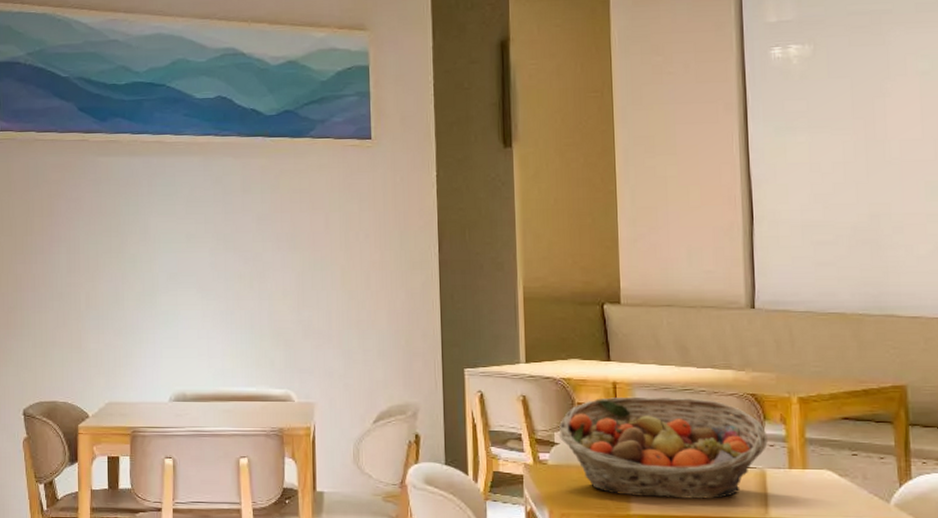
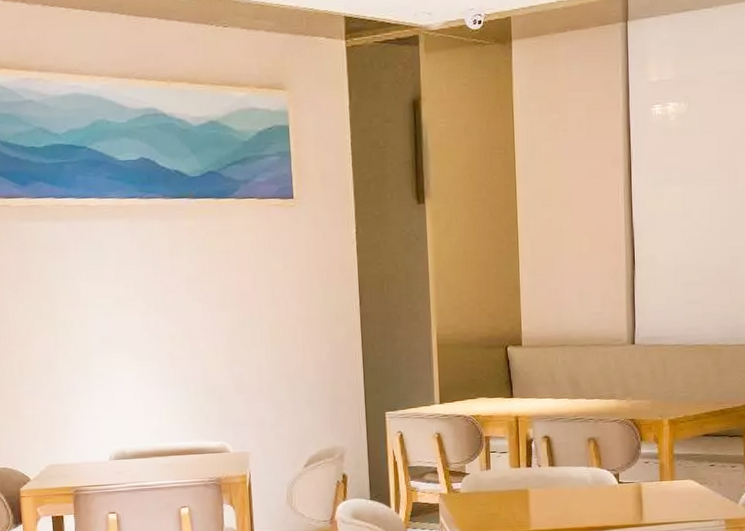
fruit basket: present [559,396,768,499] -> none [470,426,644,515]

